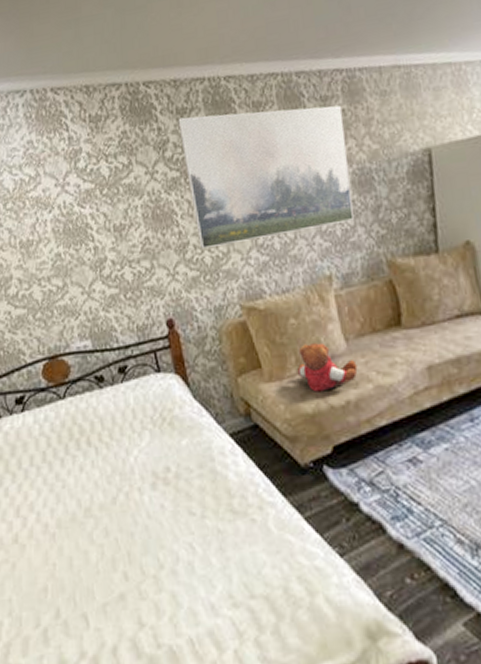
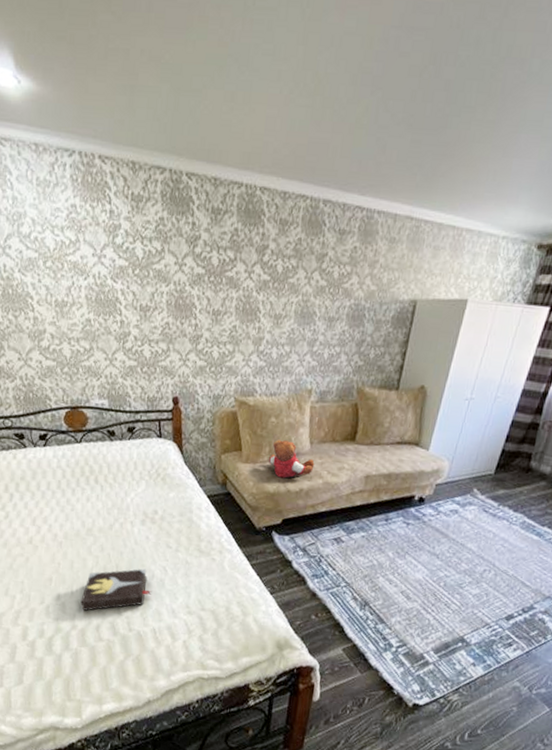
hardback book: none [87,551,180,629] -> present [80,568,152,612]
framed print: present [178,105,354,249] -> none [211,217,355,349]

